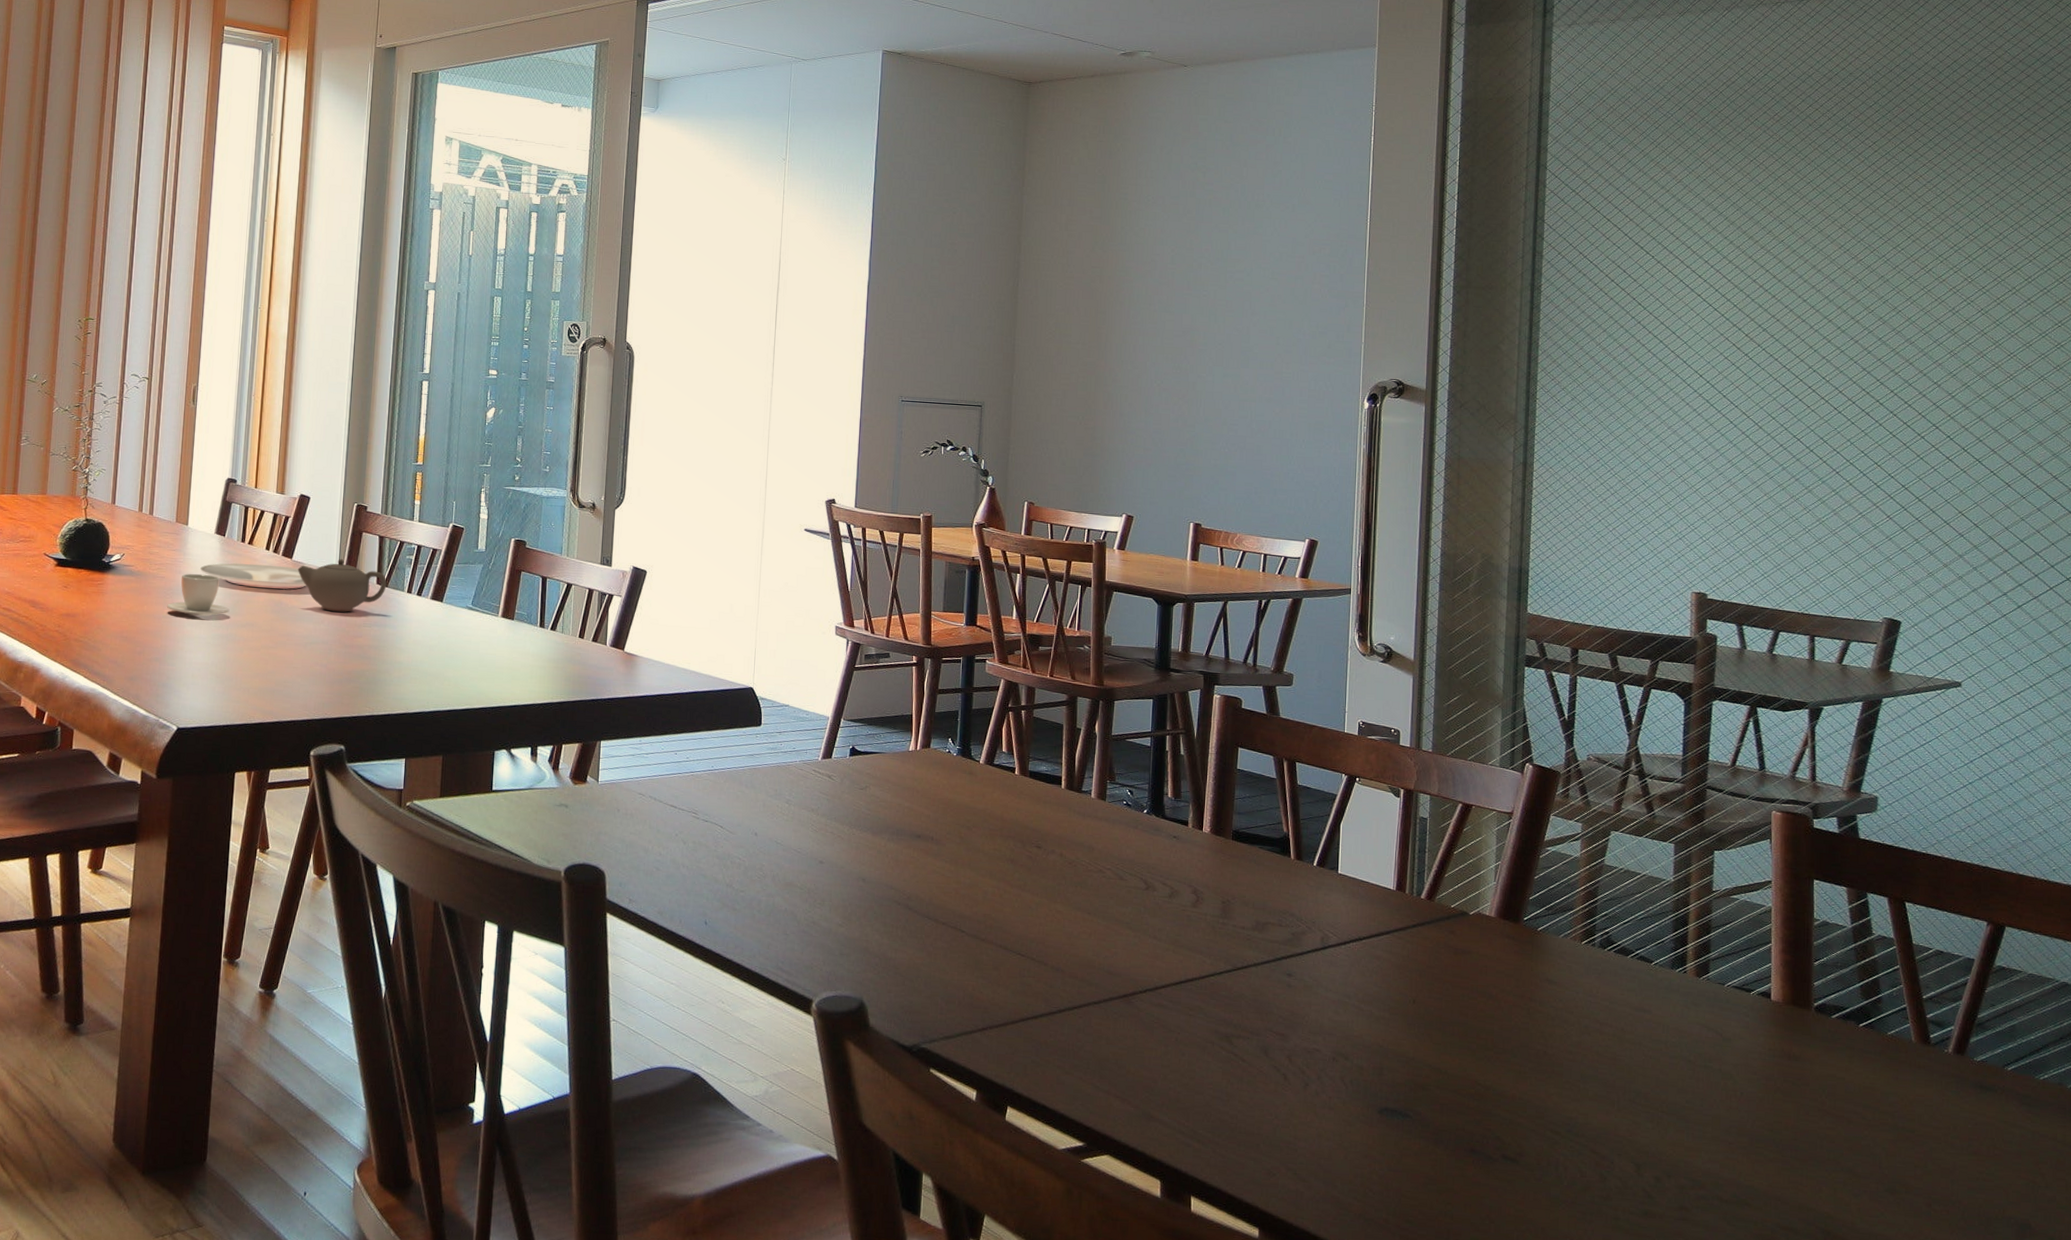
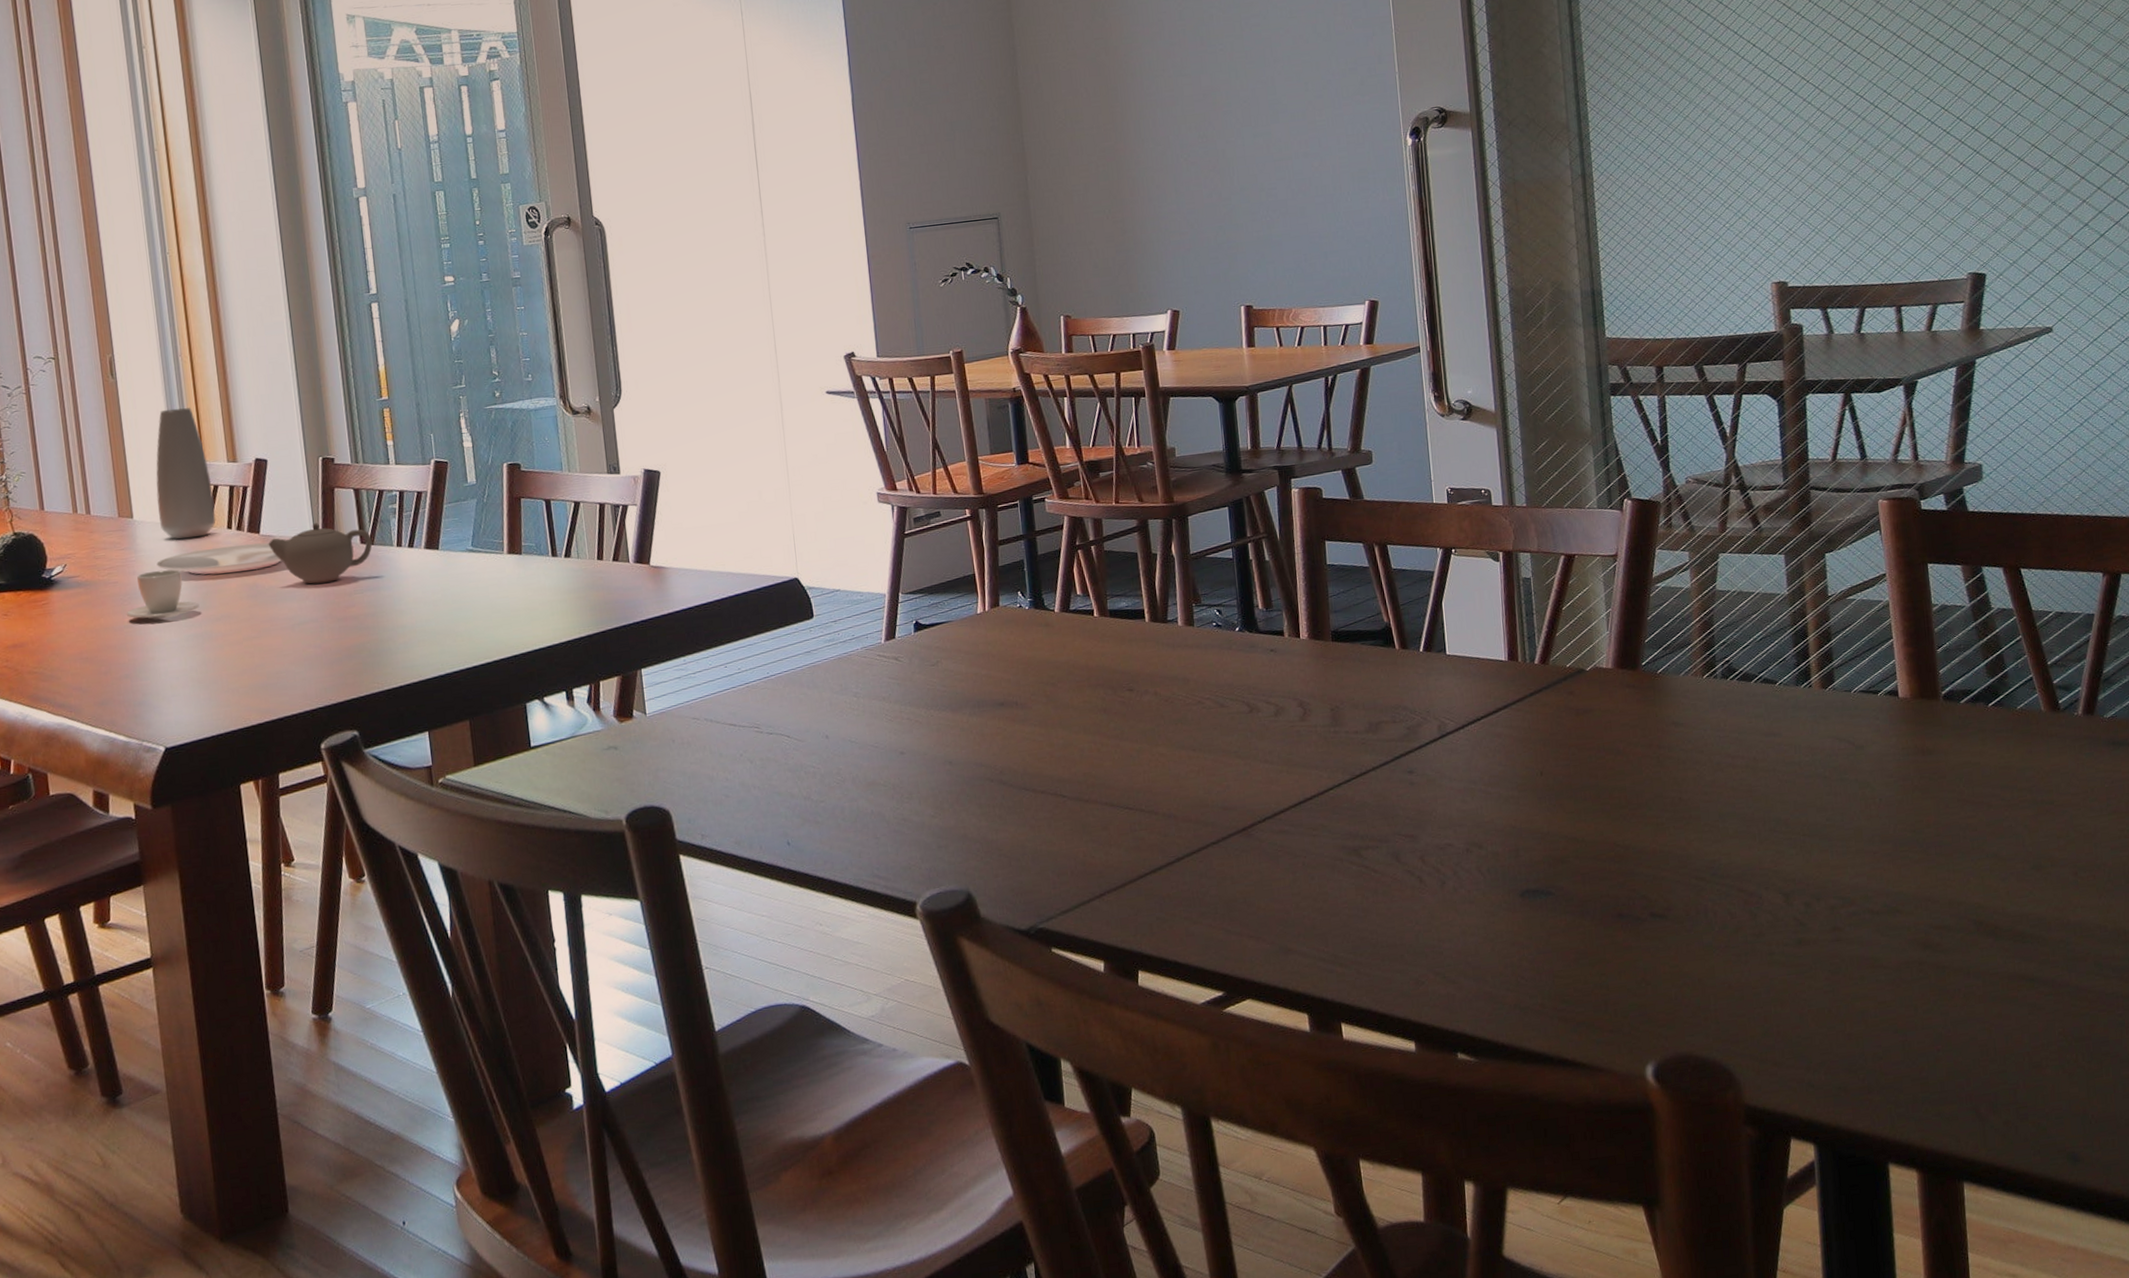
vase: none [209,438,260,552] -> present [156,407,216,539]

